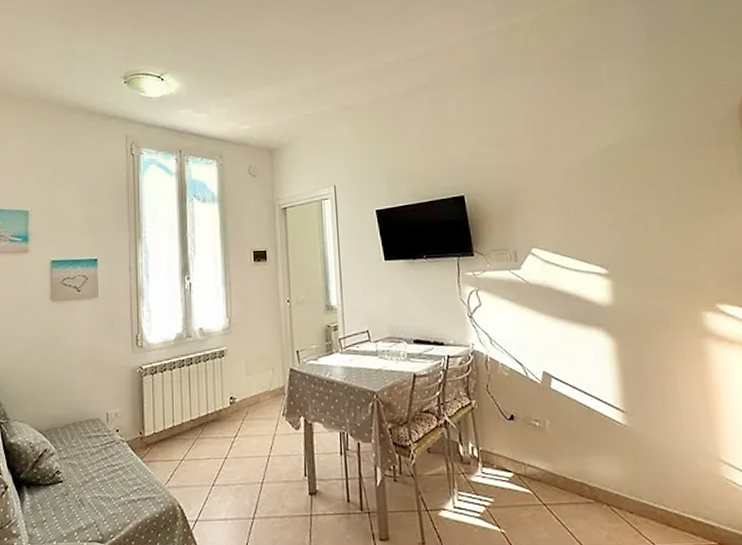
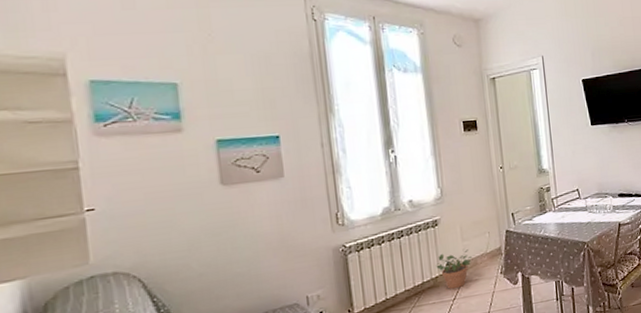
potted plant: none [220,383,256,426] -> present [436,248,473,290]

